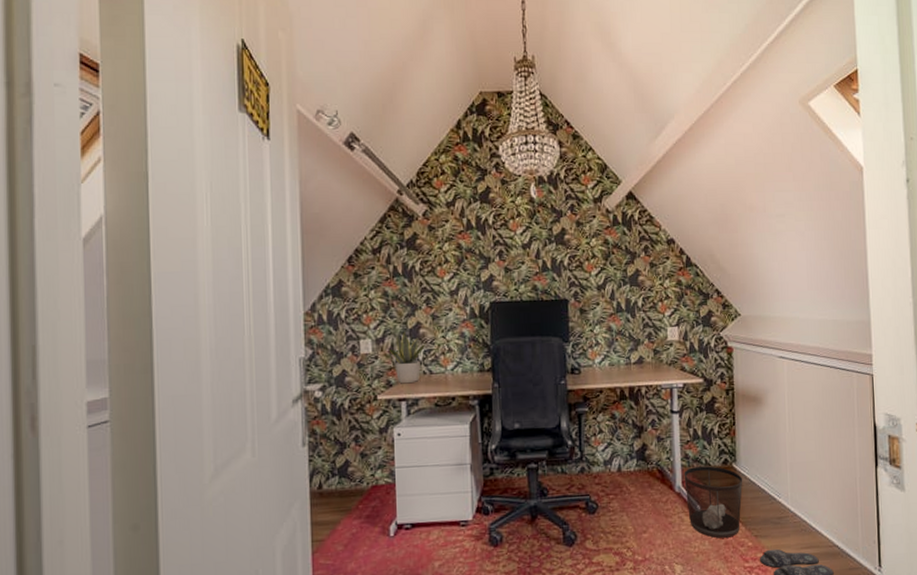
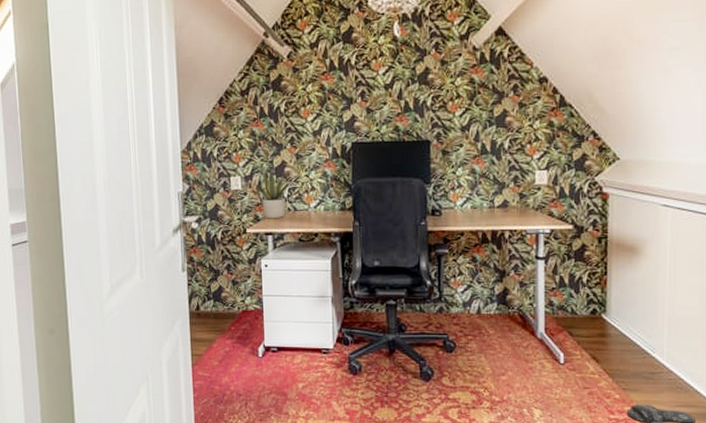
waste bin: present [684,466,743,538] -> none [547,315,613,388]

